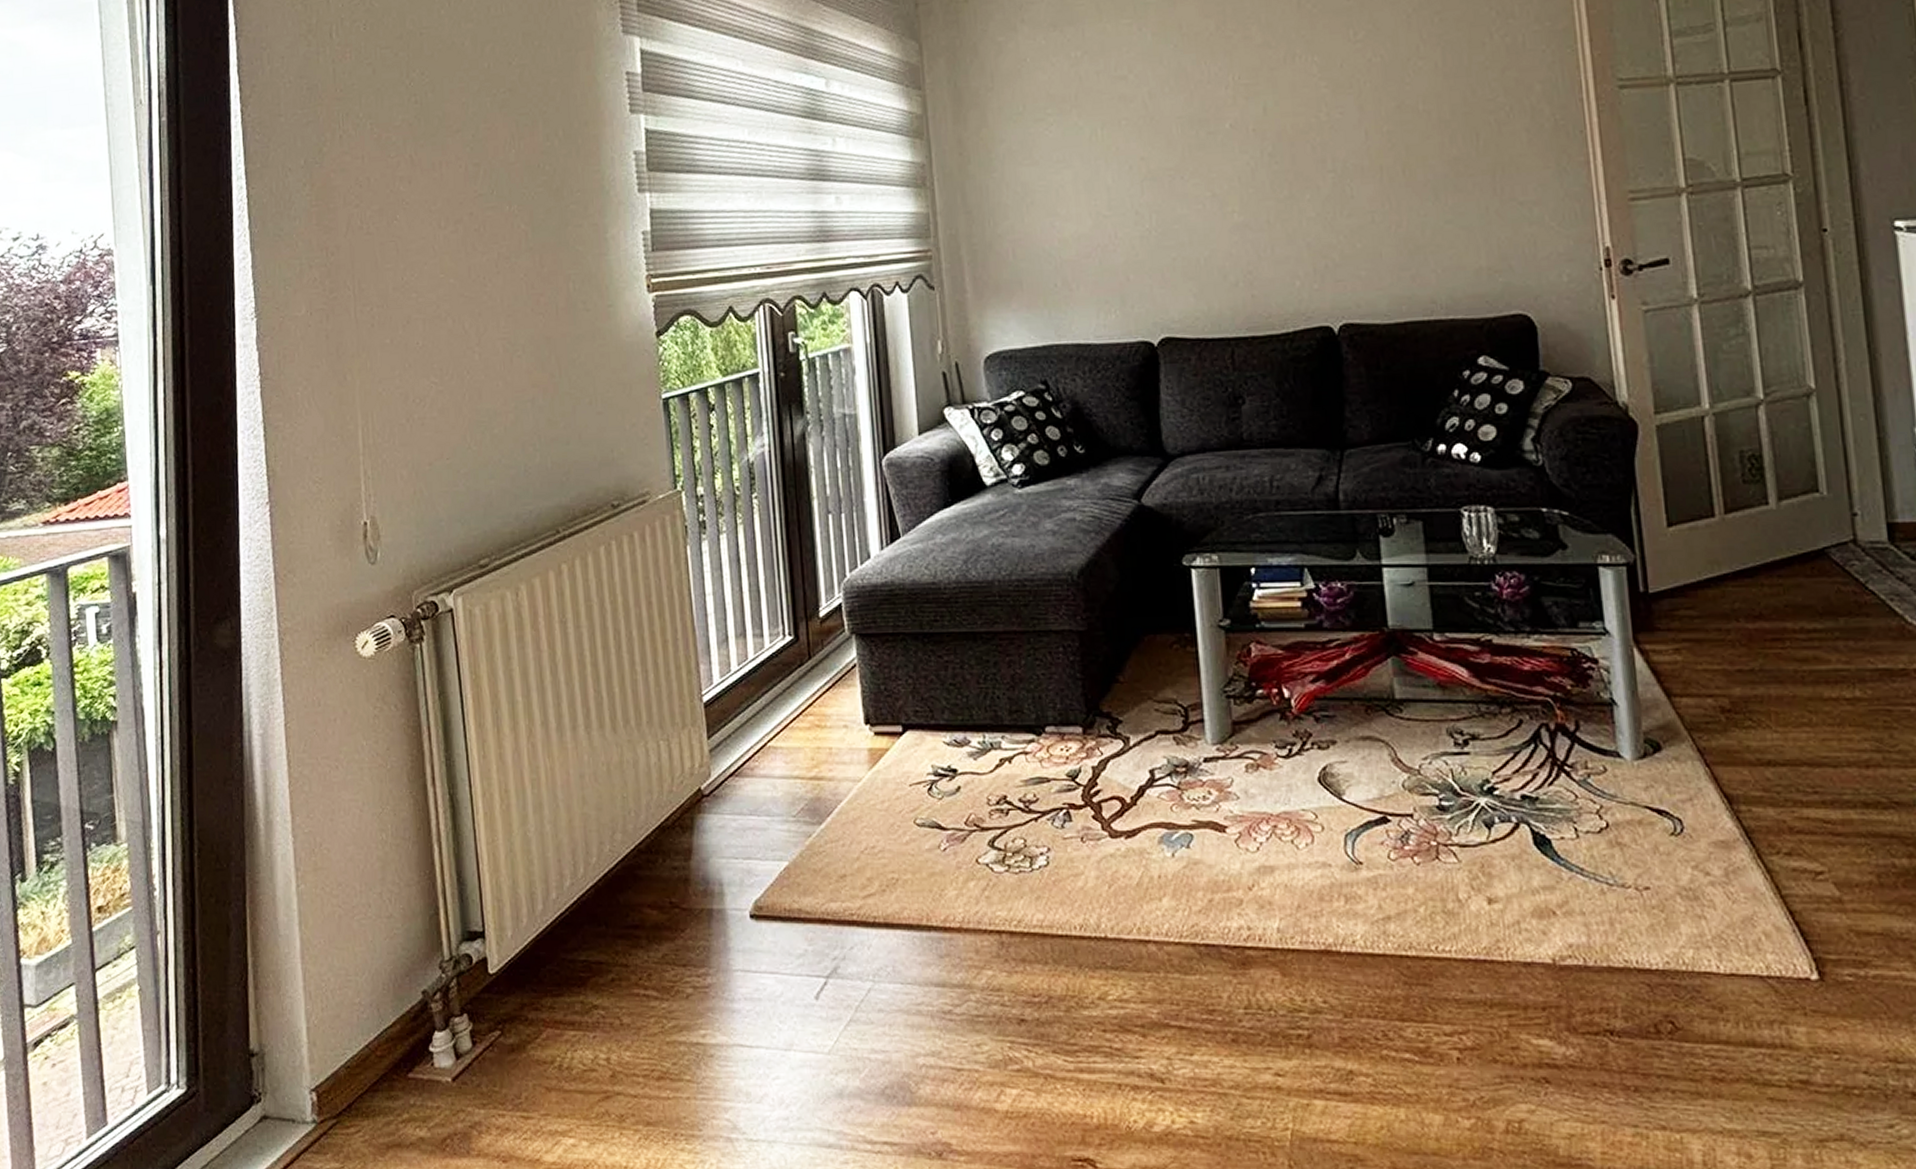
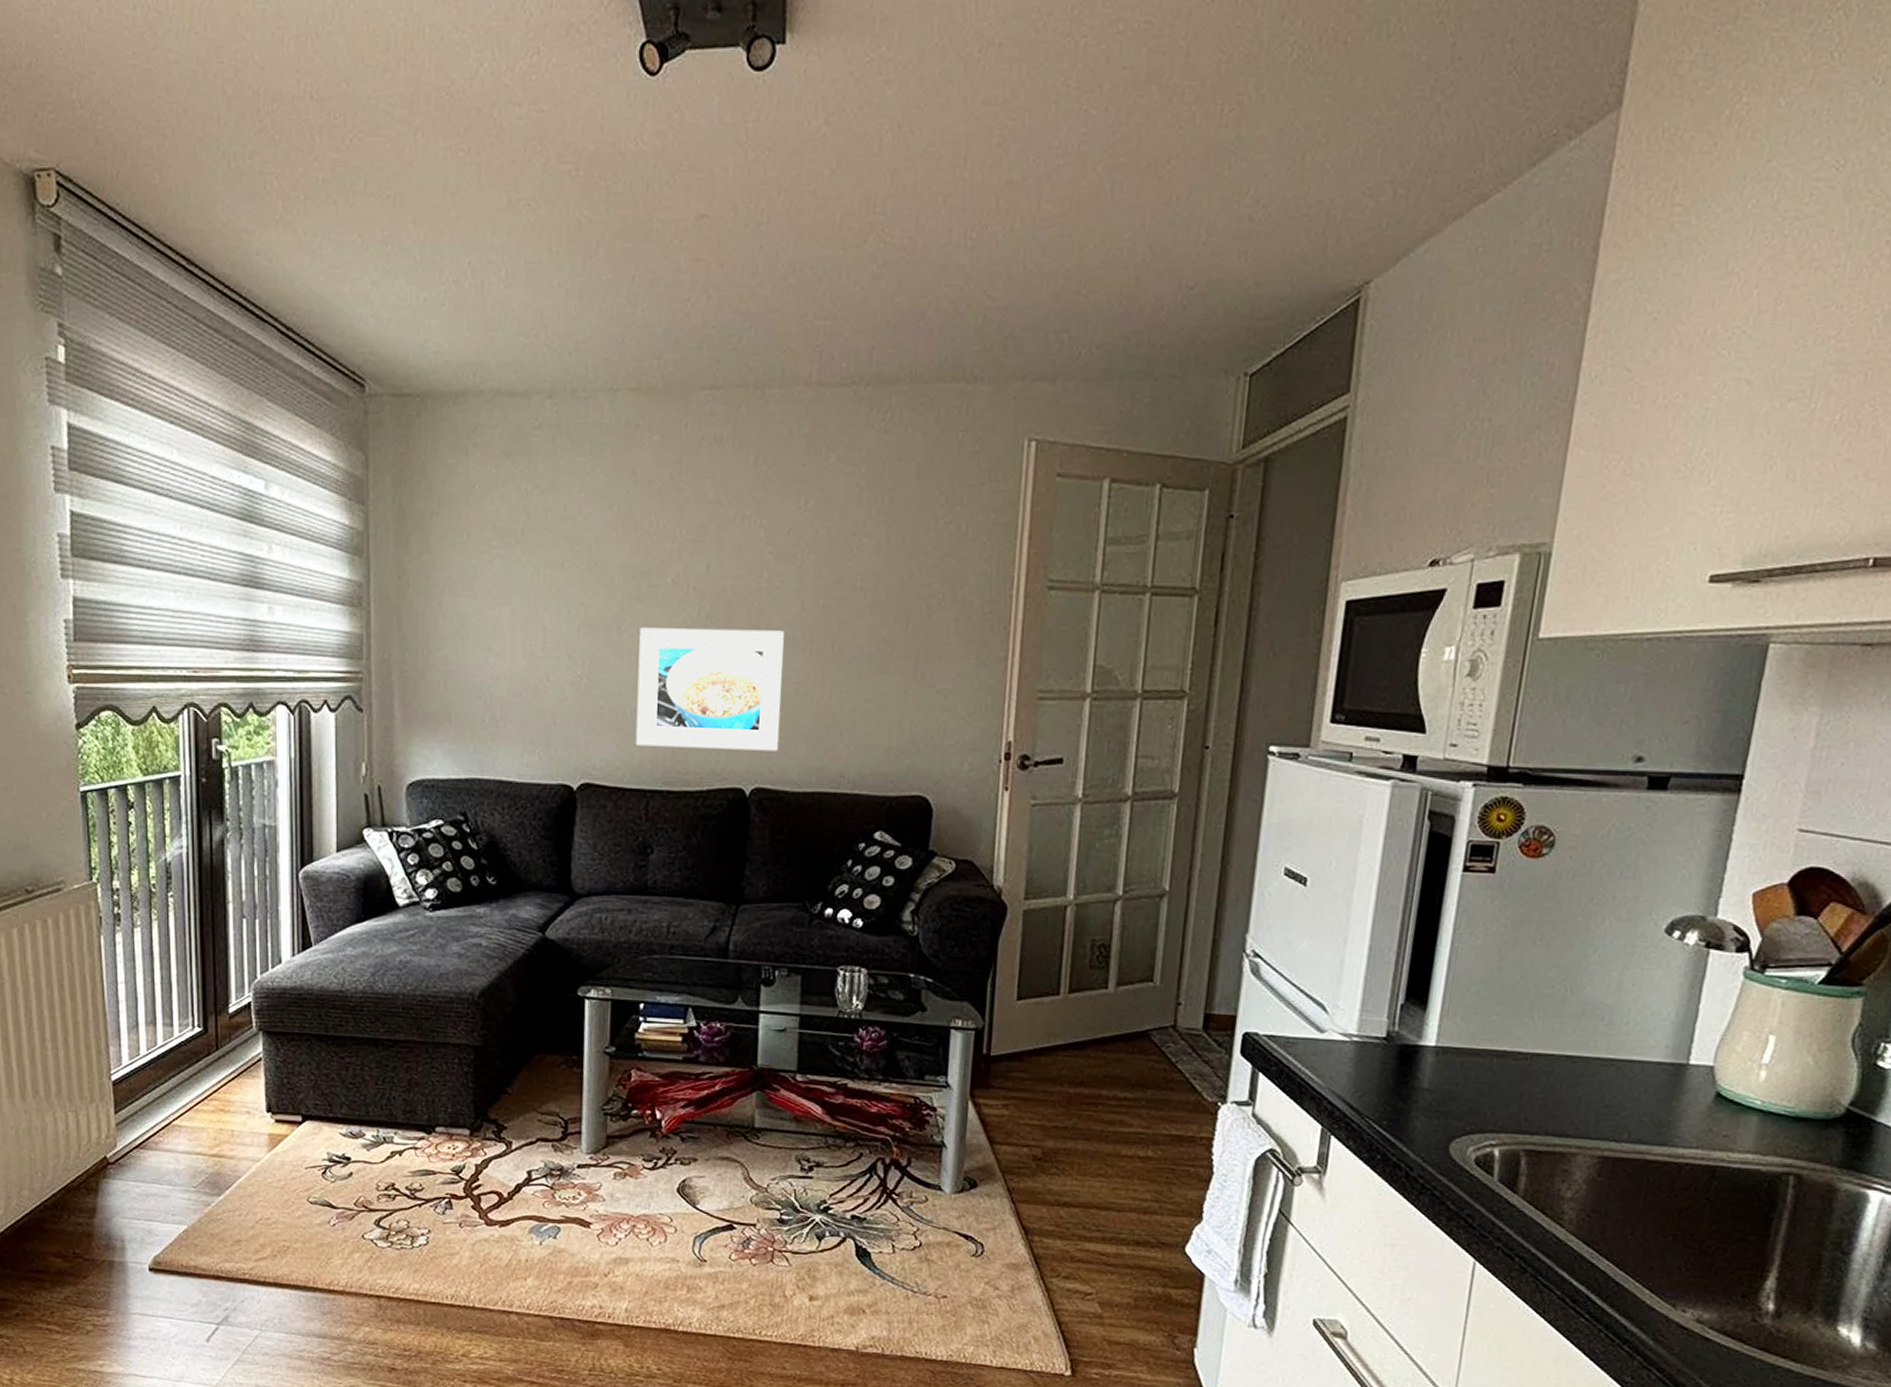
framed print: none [1203,161,1362,294] -> present [635,627,784,751]

